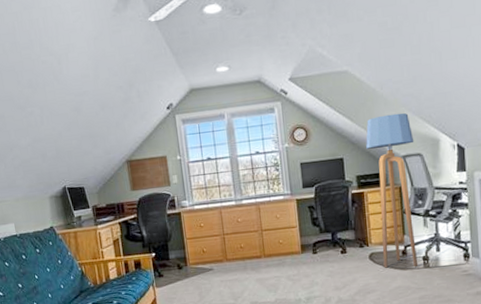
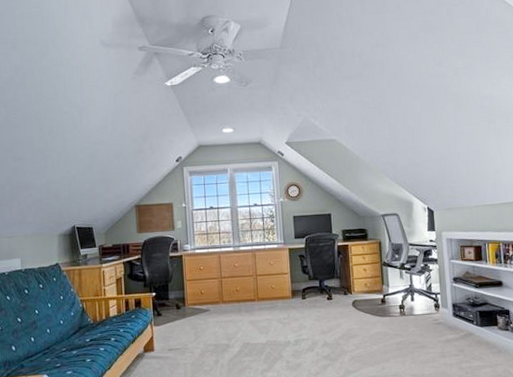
floor lamp: present [366,113,419,268] -> none [350,178,396,315]

